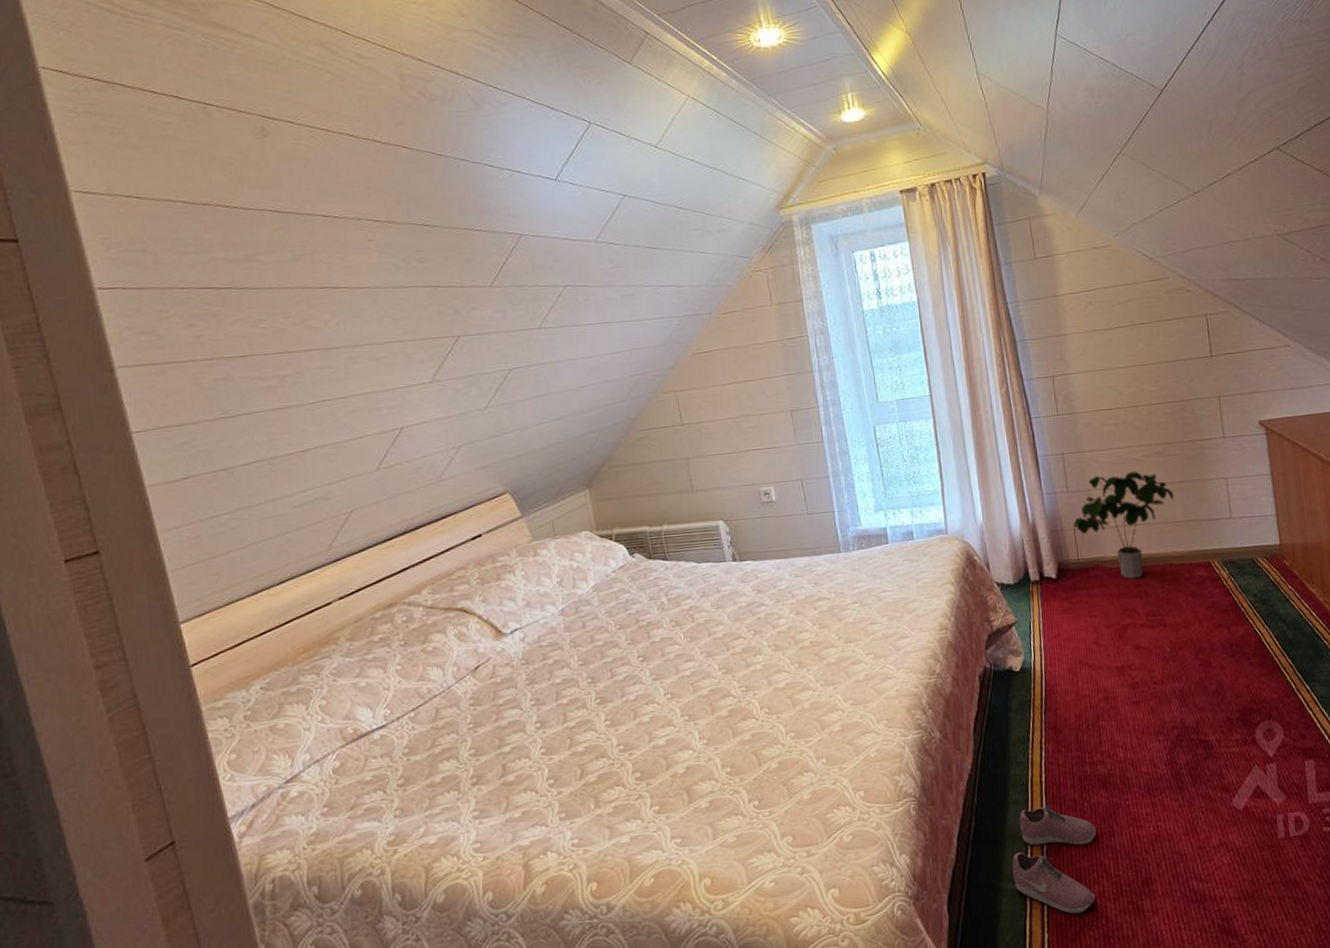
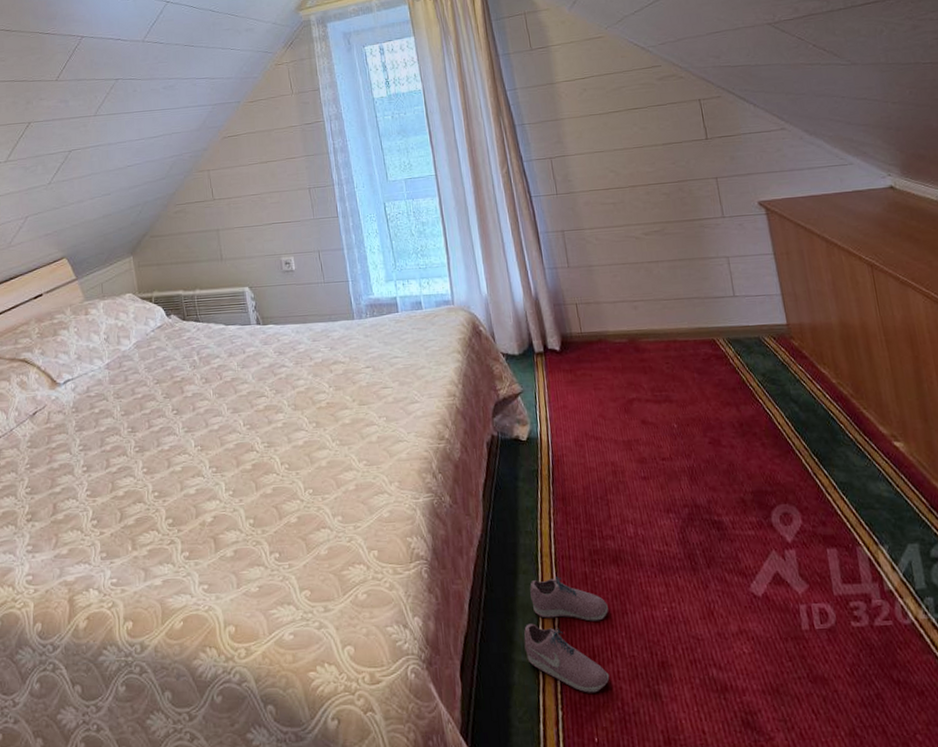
potted plant: present [1073,471,1174,579] -> none [575,248,676,354]

